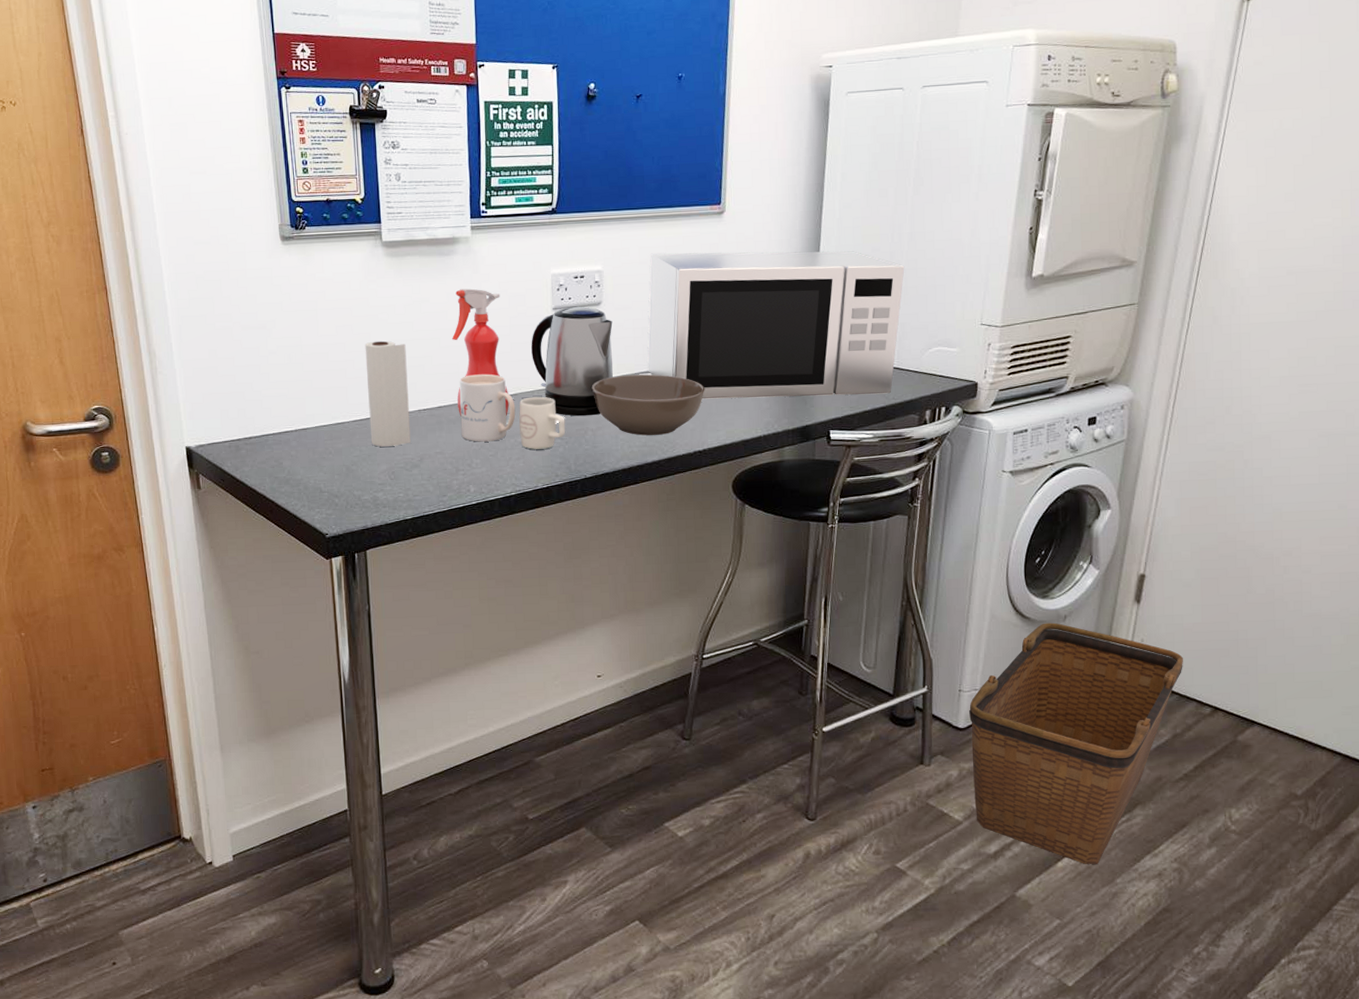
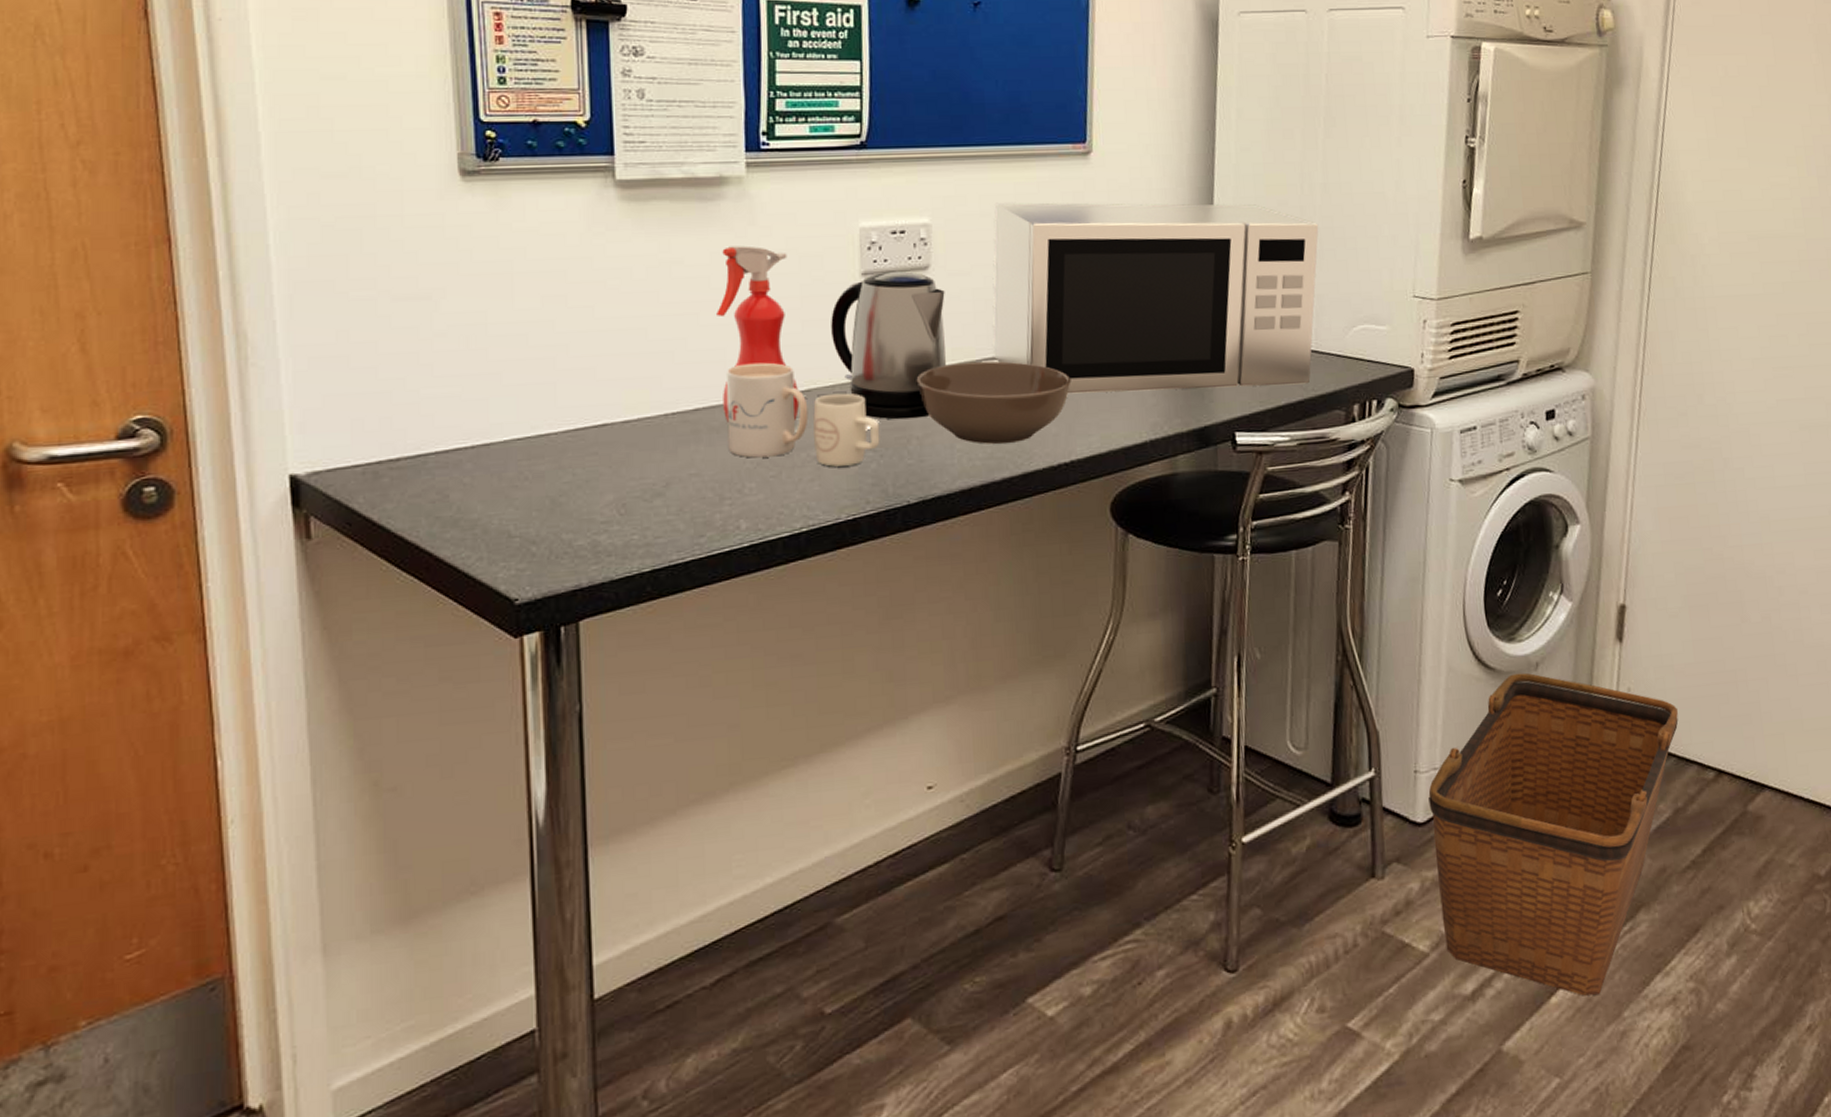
paper towel roll: present [365,340,411,447] -> none [585,316,652,468]

